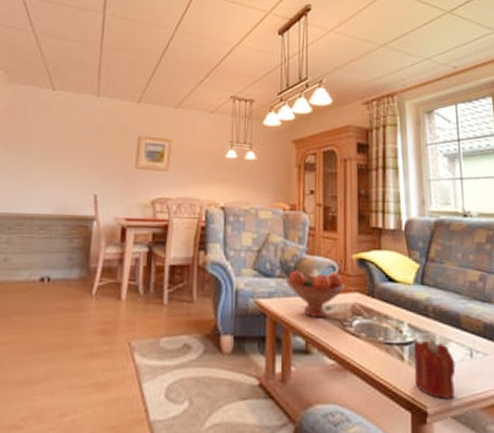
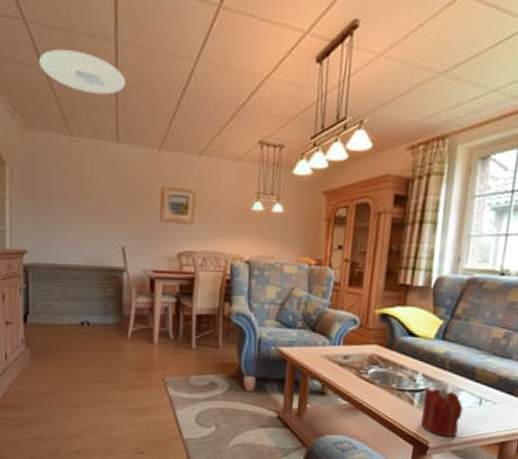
ceiling light: none [31,18,111,56] -> present [39,49,126,95]
fruit bowl: present [287,270,346,317] -> none [308,322,366,365]

